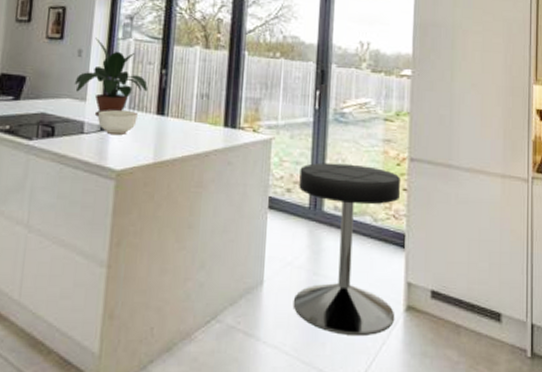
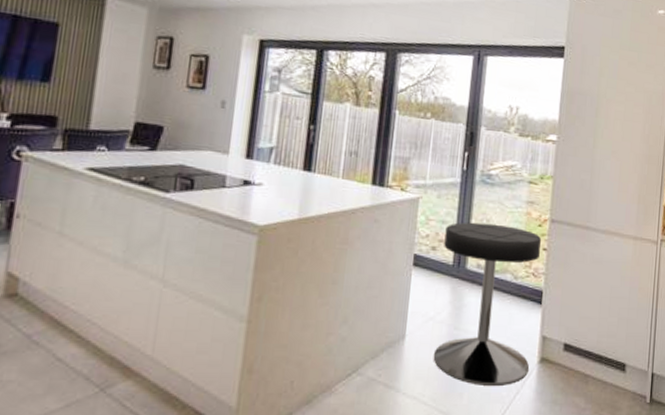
potted plant: present [74,38,148,117] -> none [216,89,295,171]
bowl: present [97,110,138,135] -> none [240,164,283,190]

